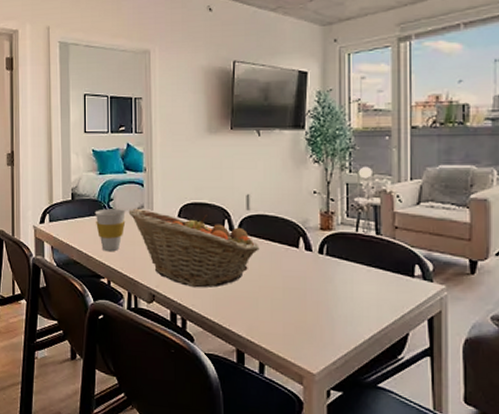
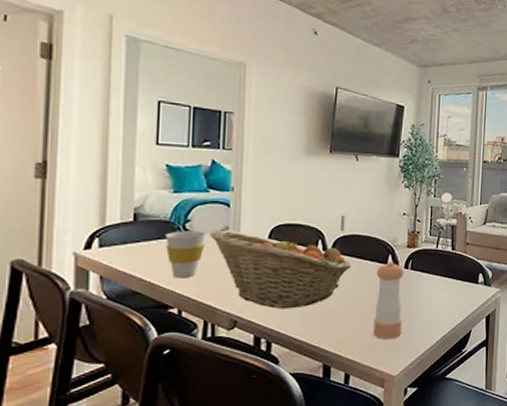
pepper shaker: none [287,245,319,332] -> present [373,262,404,340]

